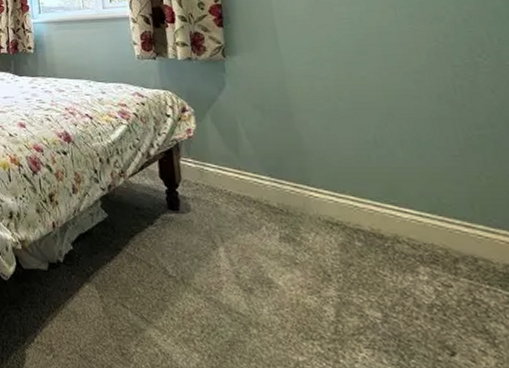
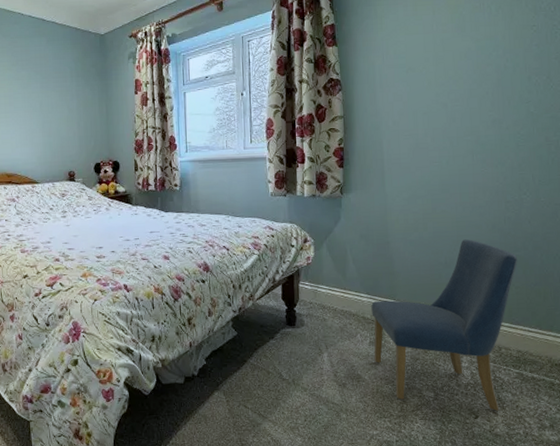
chair: none [277,112,489,348] -> present [371,239,518,411]

